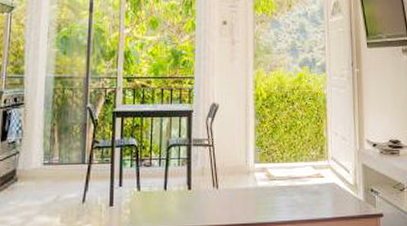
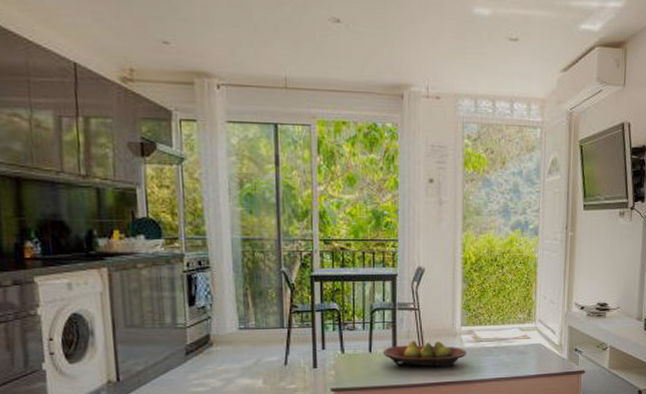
fruit bowl: none [178,177,261,208] -> present [384,340,467,368]

